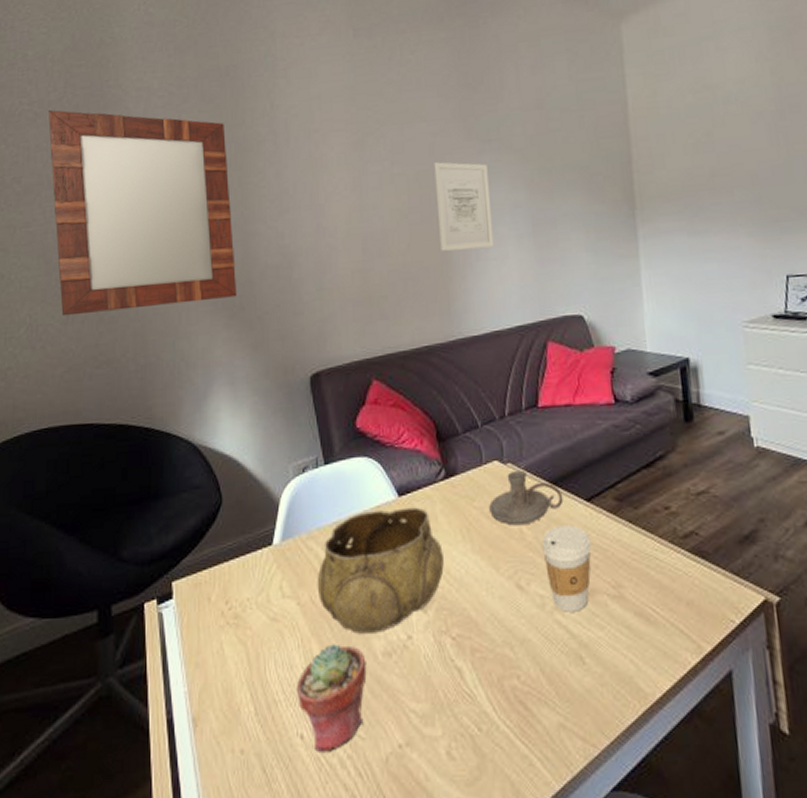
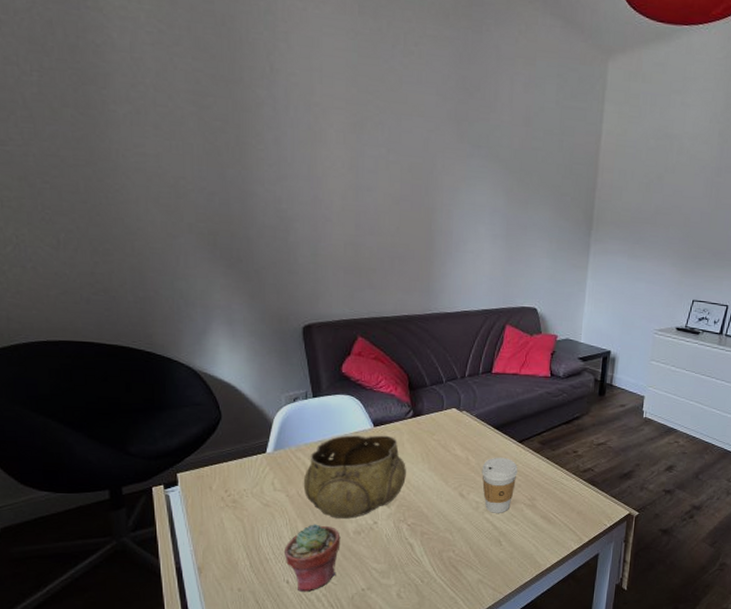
home mirror: present [47,110,238,316] -> none [14,20,235,249]
wall art: present [434,162,495,251] -> none [425,157,474,242]
candle holder: present [489,470,564,526] -> none [445,416,502,455]

